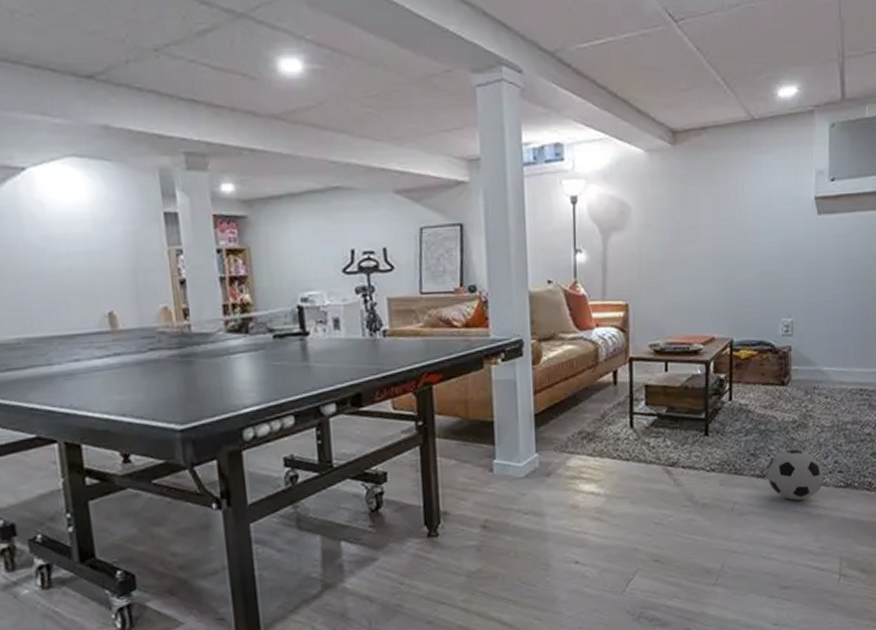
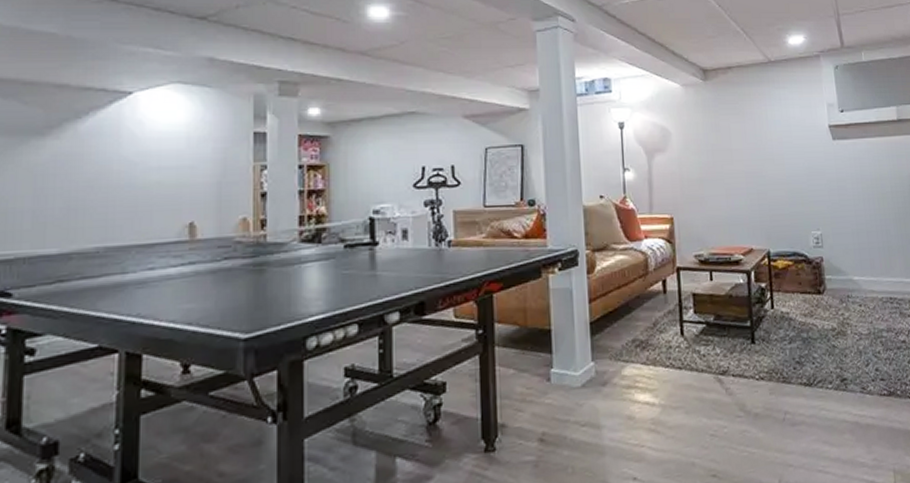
soccer ball: present [767,449,824,501] -> none [813,356,868,410]

